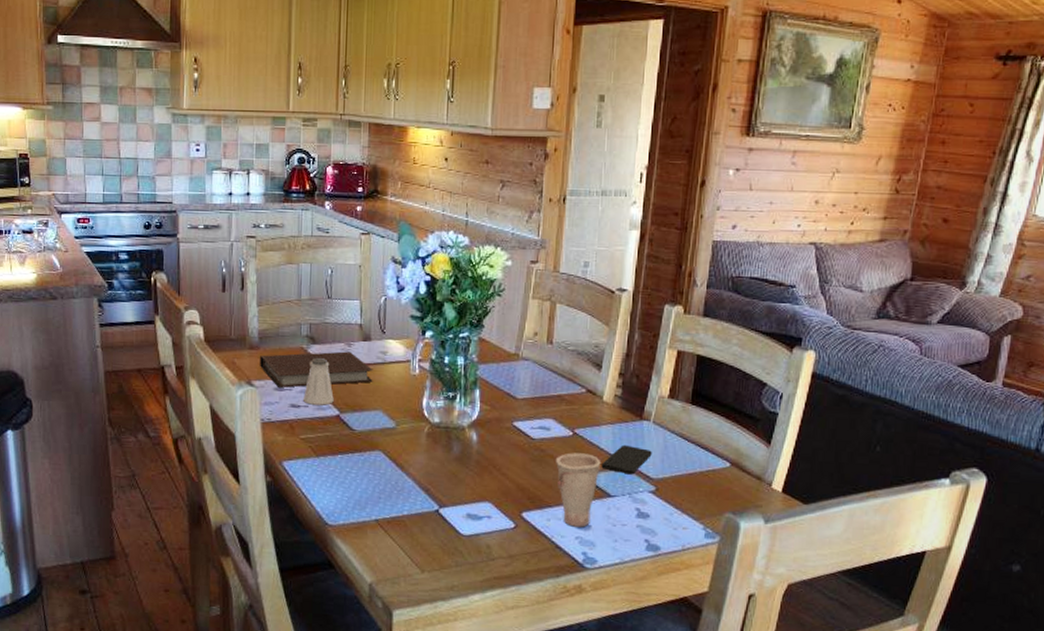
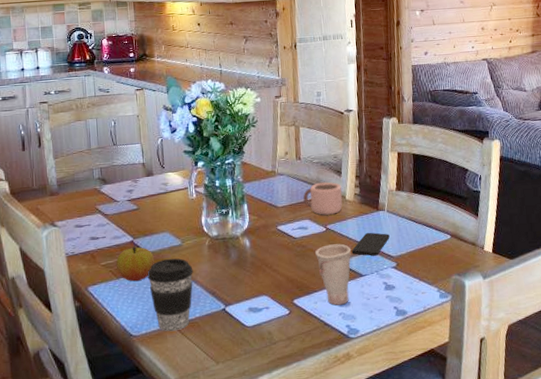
notebook: present [260,351,373,388] -> none [60,187,158,224]
saltshaker: present [303,358,334,405] -> none [101,195,127,236]
apple: none [317,422,362,463] -> present [116,246,154,282]
coffee cup: none [351,441,406,528] -> present [147,258,193,332]
mug: none [550,375,600,417] -> present [303,182,343,215]

